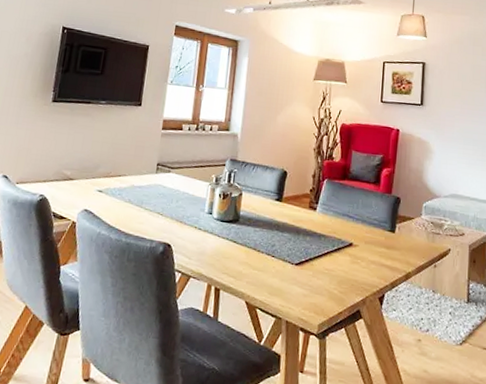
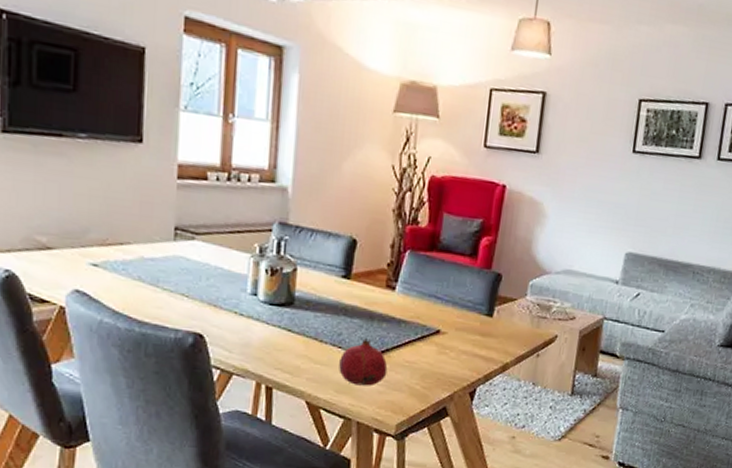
fruit: none [272,249,311,290] -> present [339,338,388,386]

